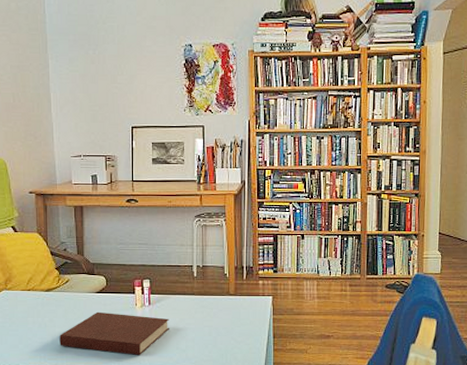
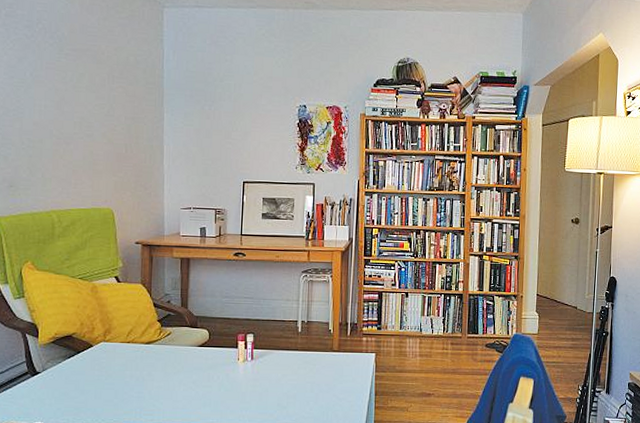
notebook: present [59,311,169,356] -> none [157,366,271,412]

